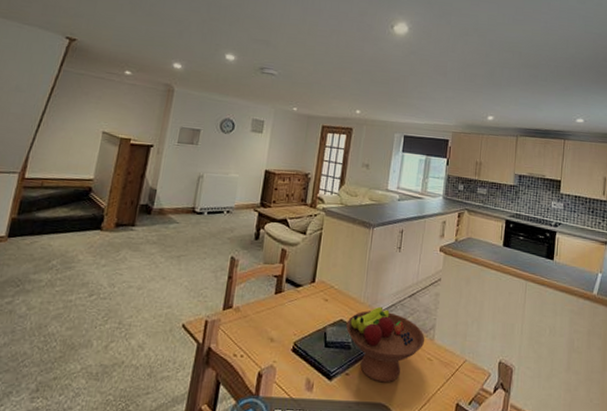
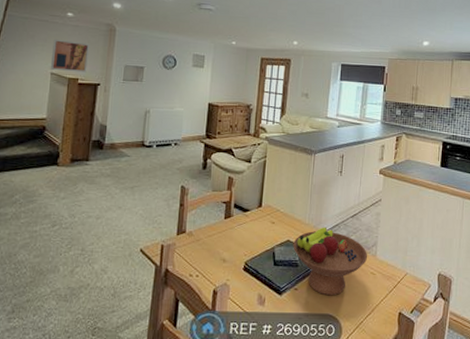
wall art: none [102,97,146,133] -> present [50,39,90,73]

